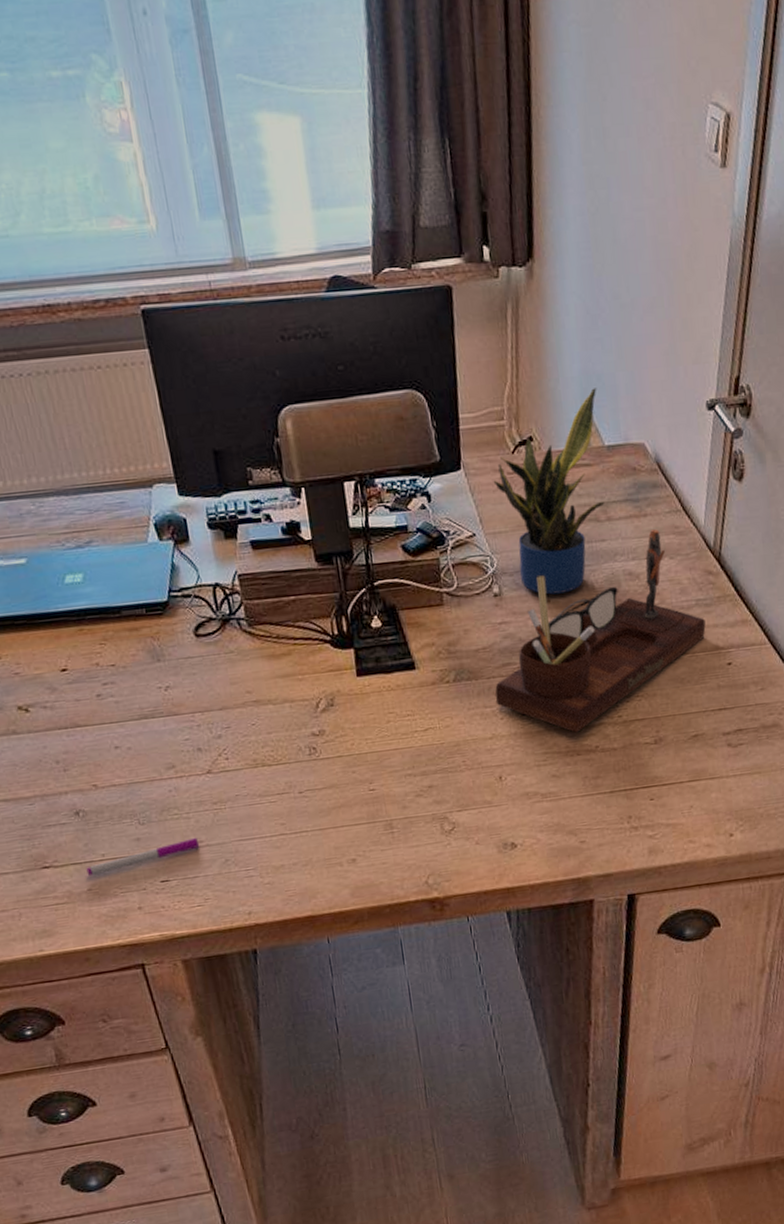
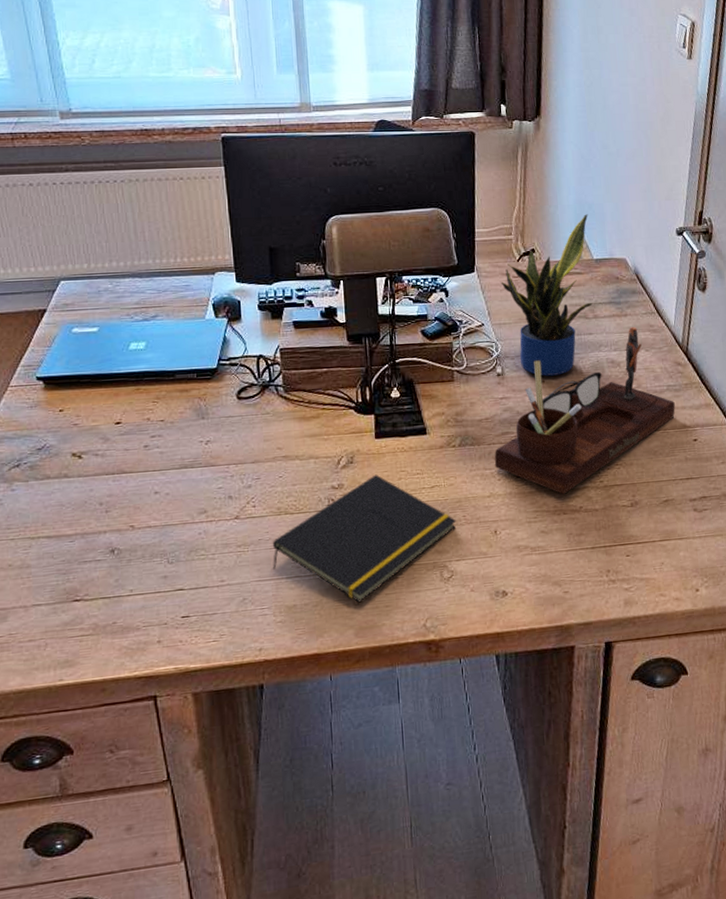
pen: present [86,837,200,877] -> none [114,576,221,611]
notepad: none [251,717,455,861] -> present [272,474,456,603]

